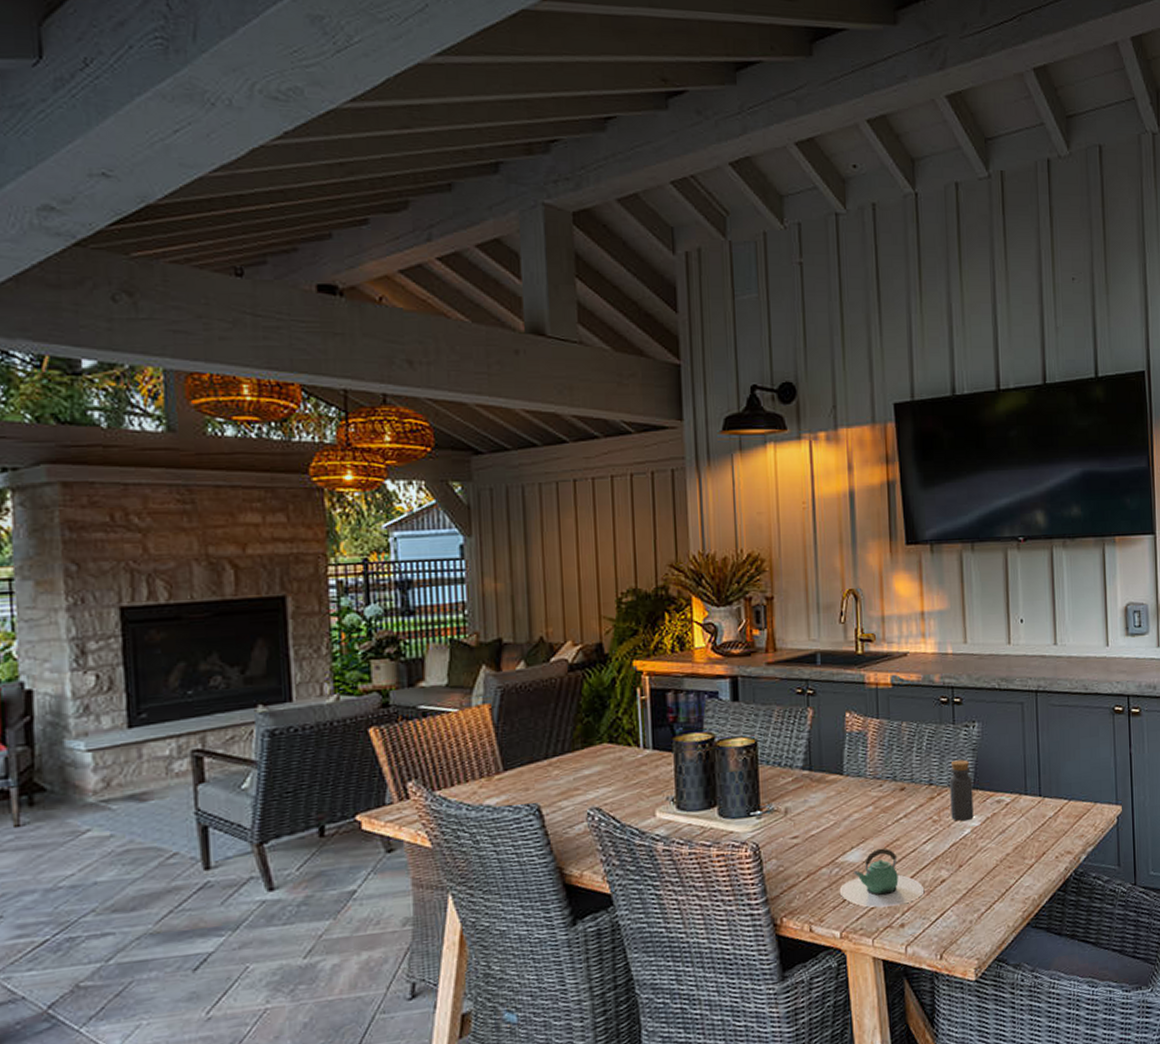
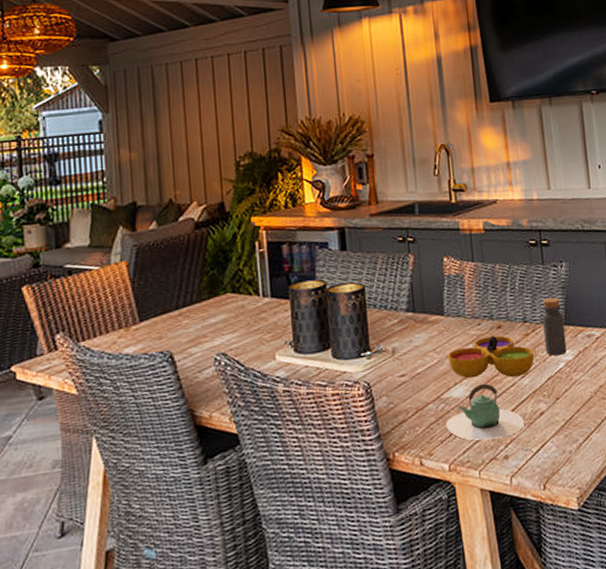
decorative bowl: none [844,797,938,843] -> present [447,335,534,379]

